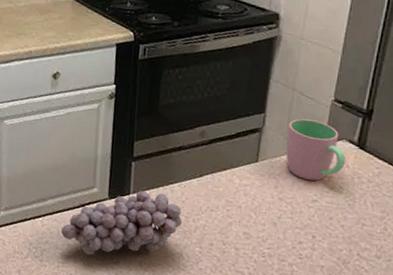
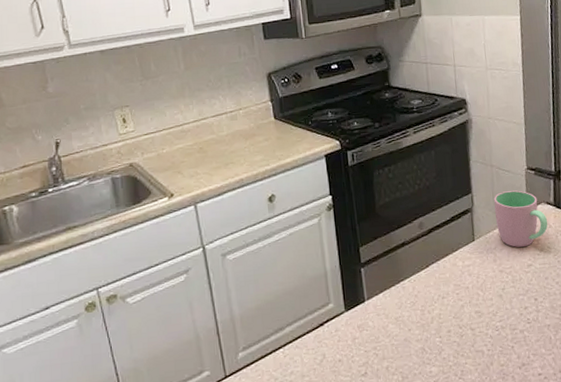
fruit: present [61,190,183,256] -> none [305,292,419,375]

